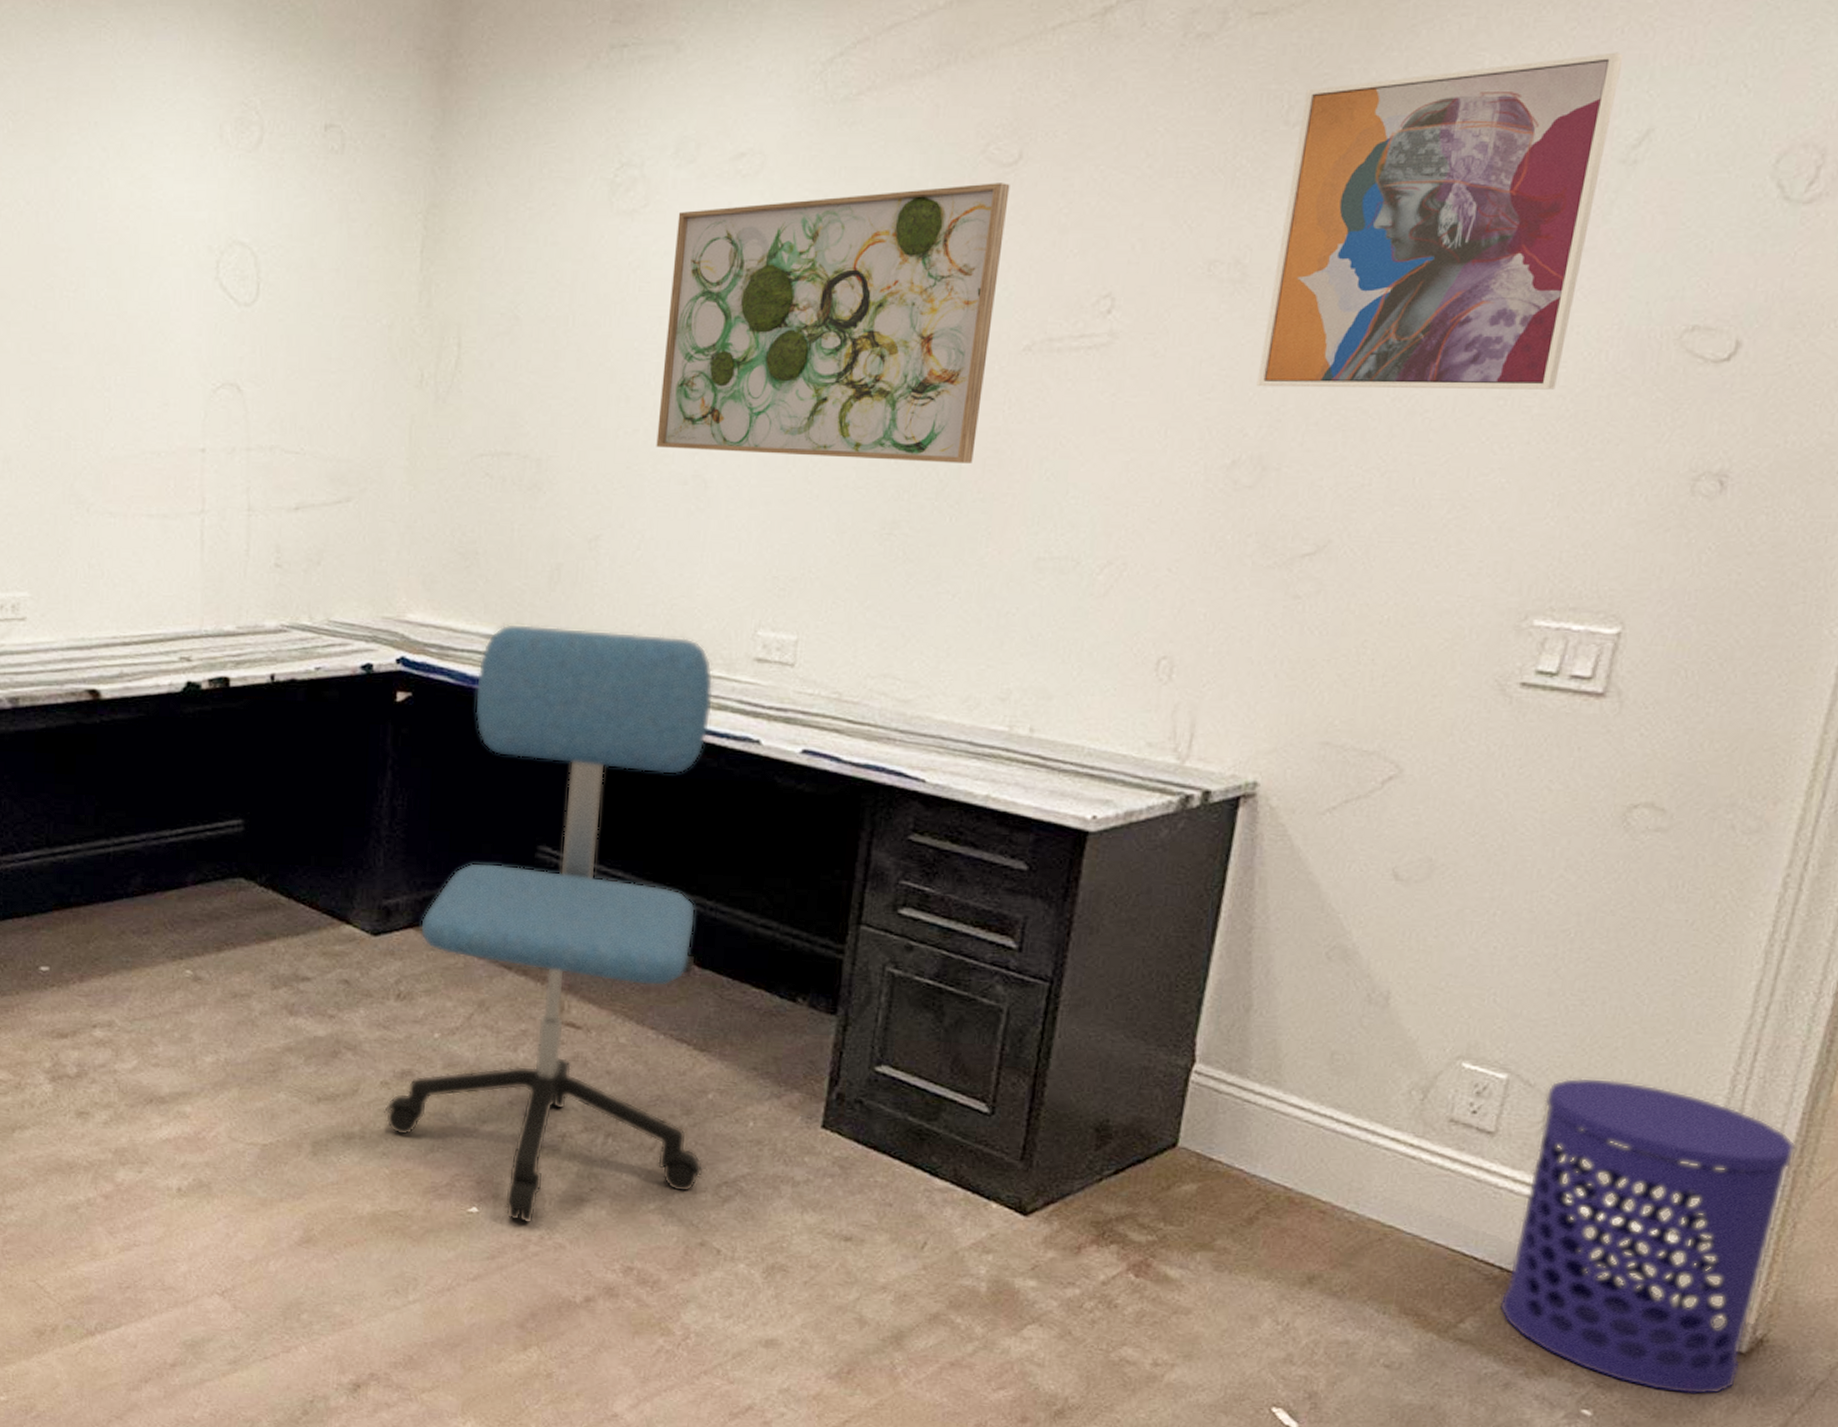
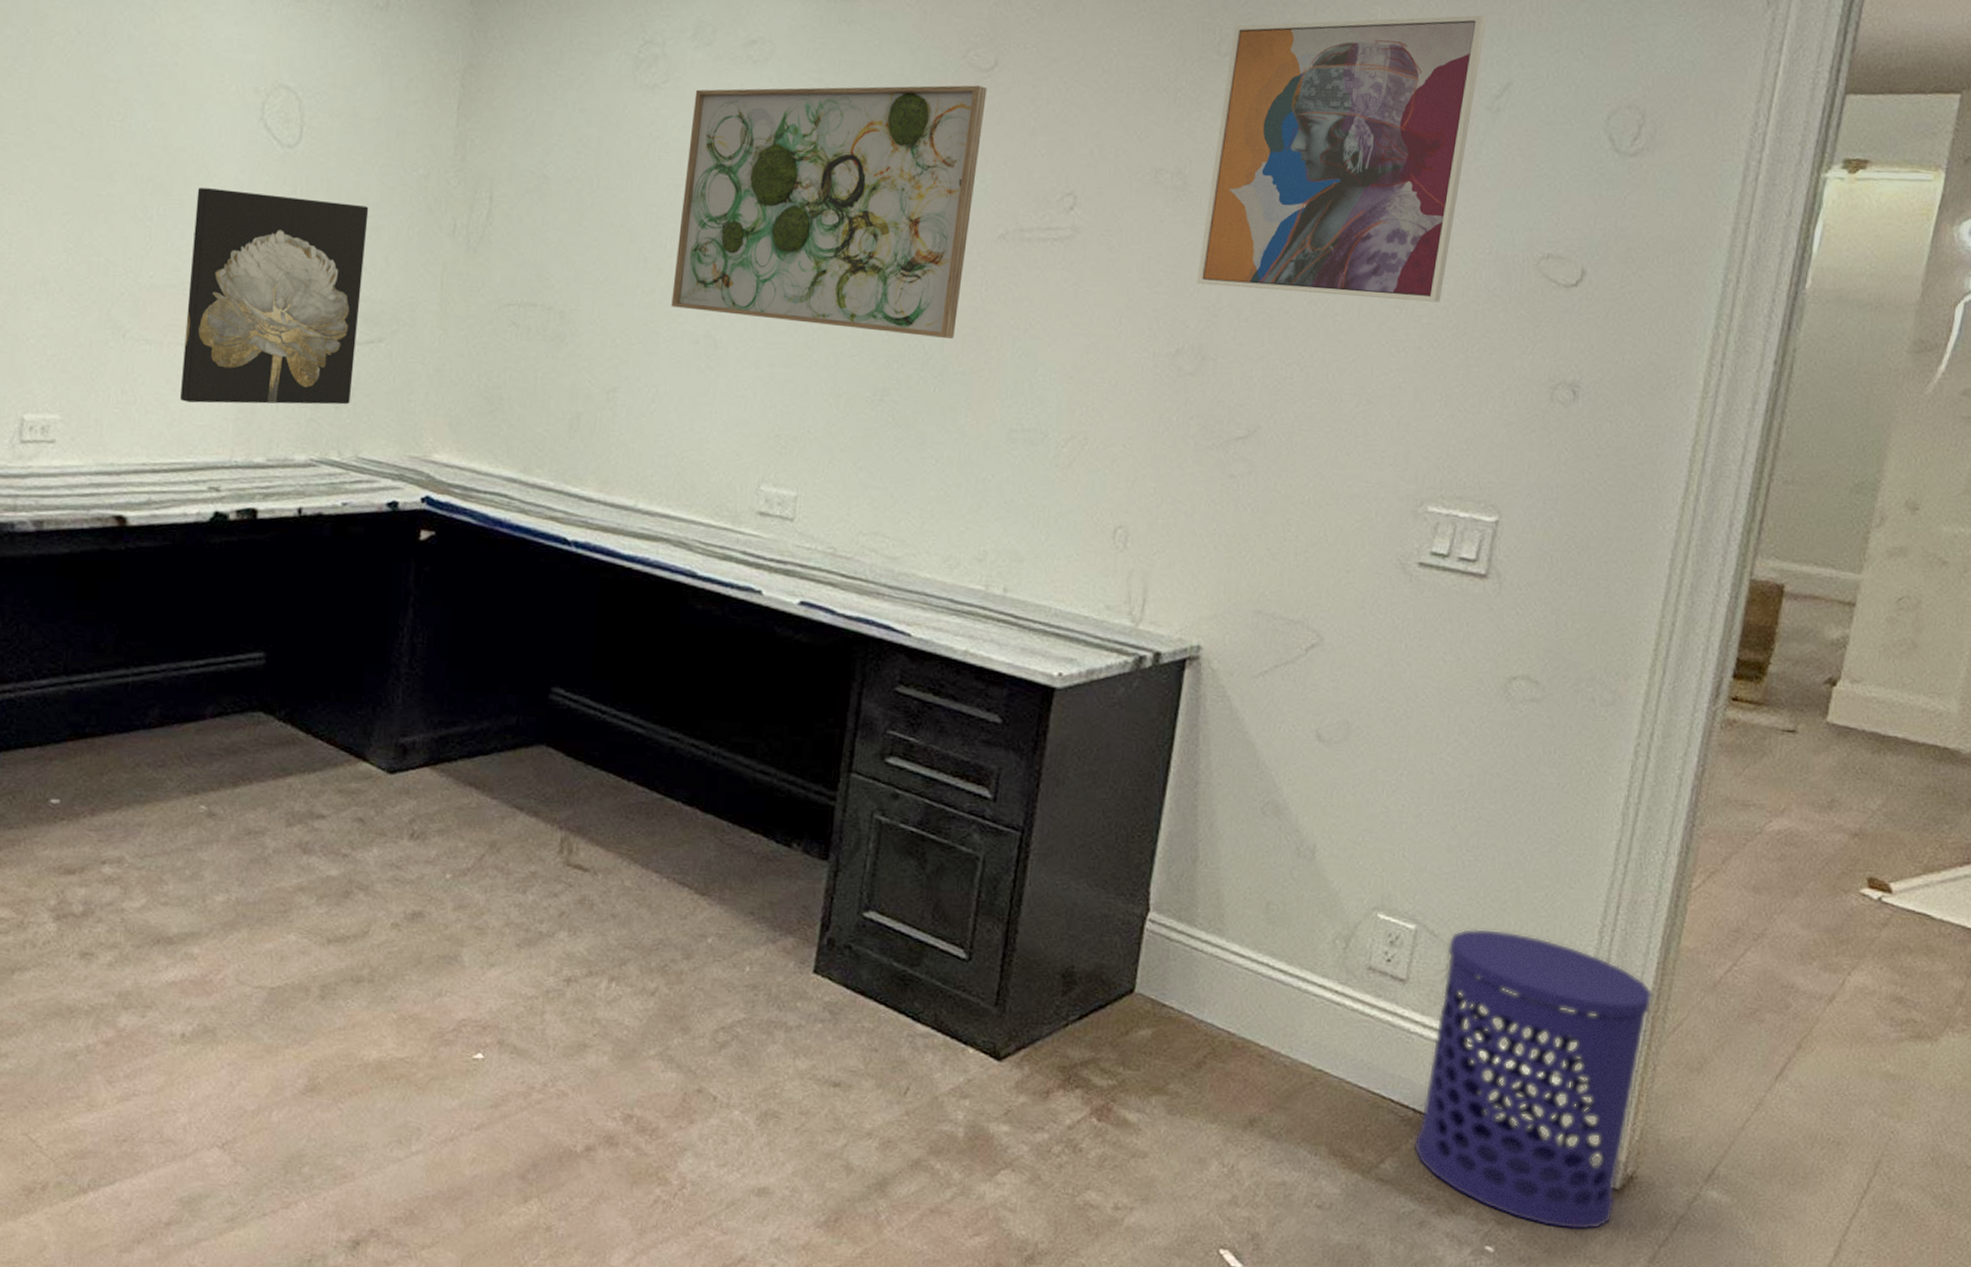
wall art: none [147,354,331,574] -> present [180,187,369,405]
office chair: present [383,623,714,1223] -> none [392,468,720,1070]

